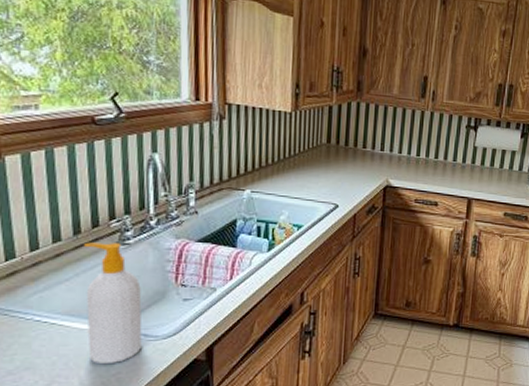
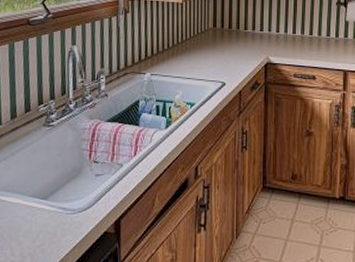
soap bottle: present [84,242,142,365] -> none [18,125,62,236]

